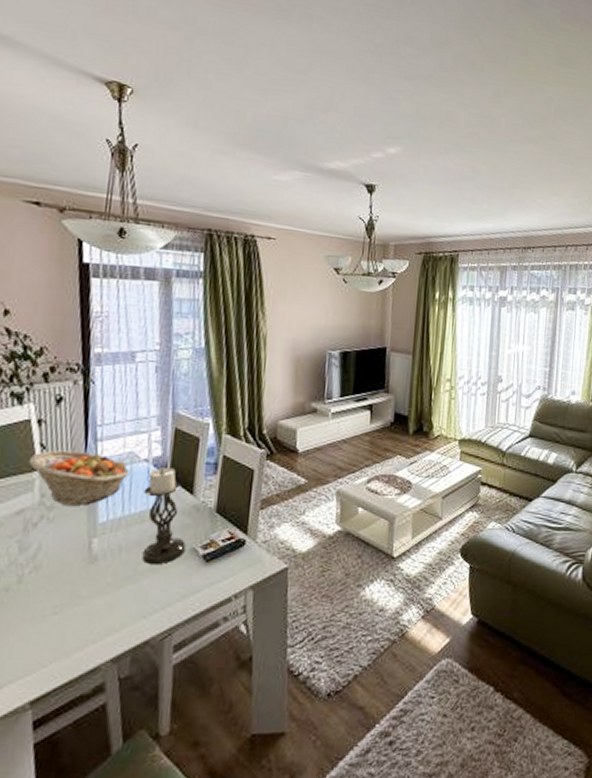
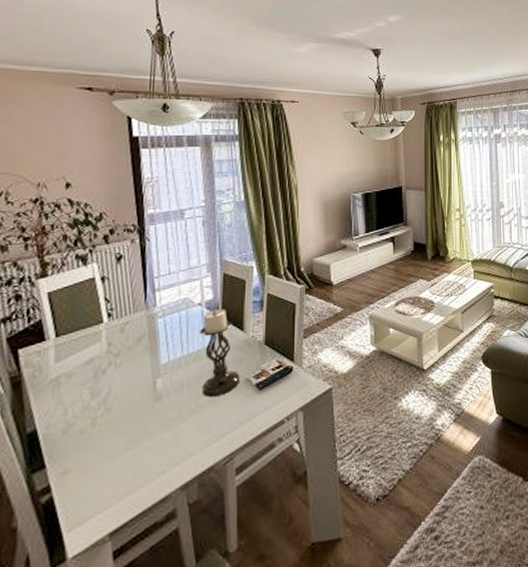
fruit basket: present [28,450,130,507] -> none [95,301,186,352]

